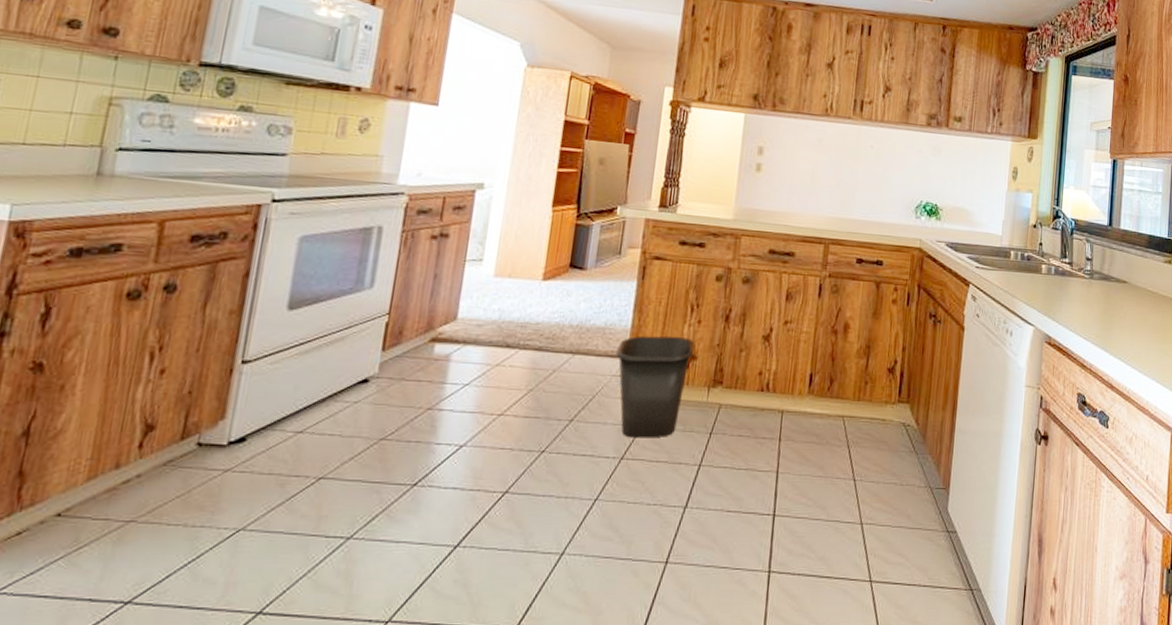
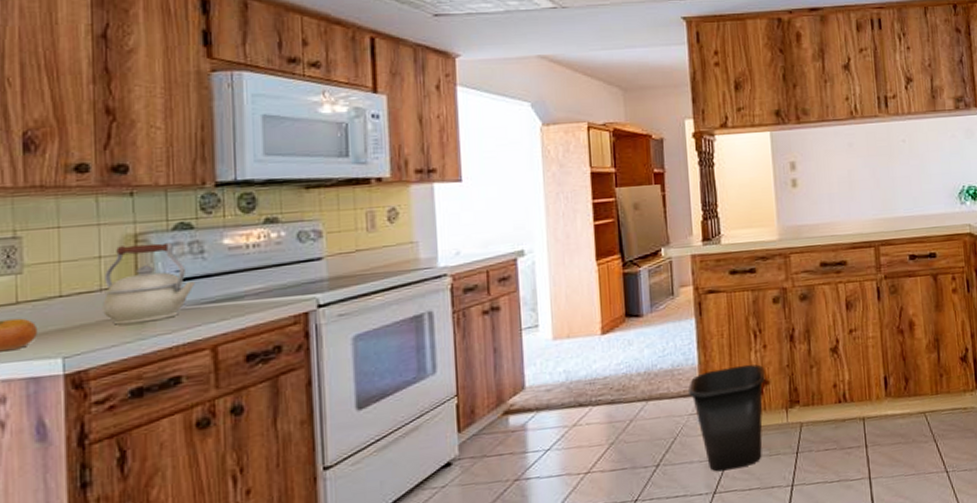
kettle: none [61,106,159,186] -> present [102,242,196,325]

